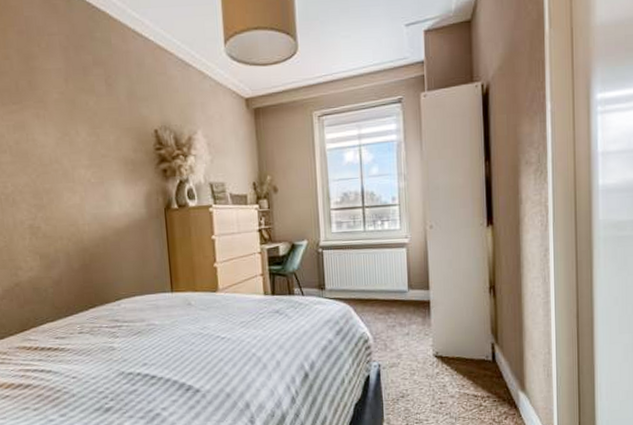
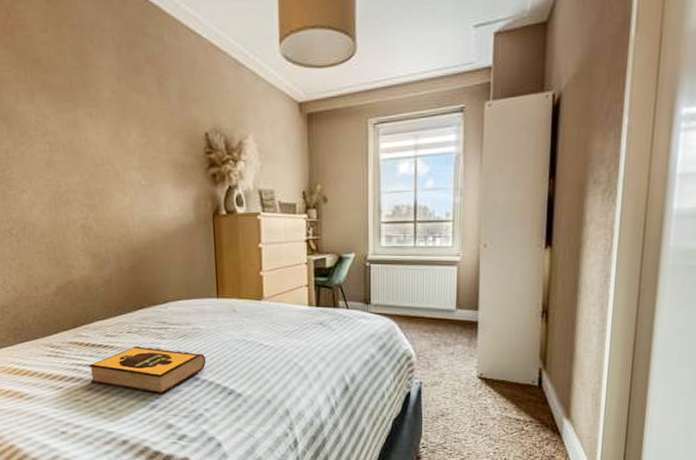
hardback book: none [37,346,162,396] -> present [88,345,206,394]

